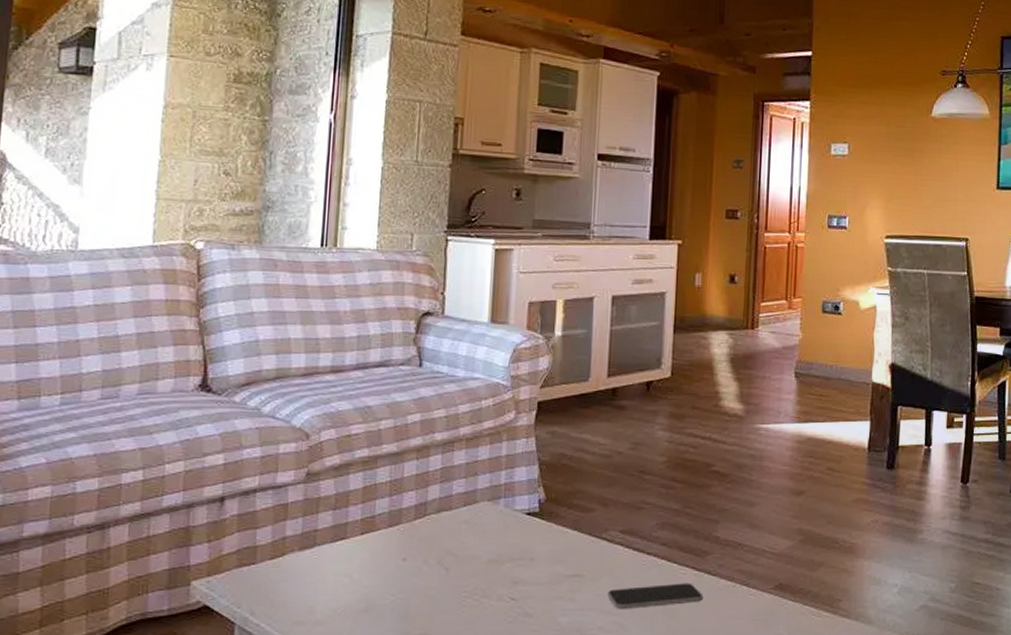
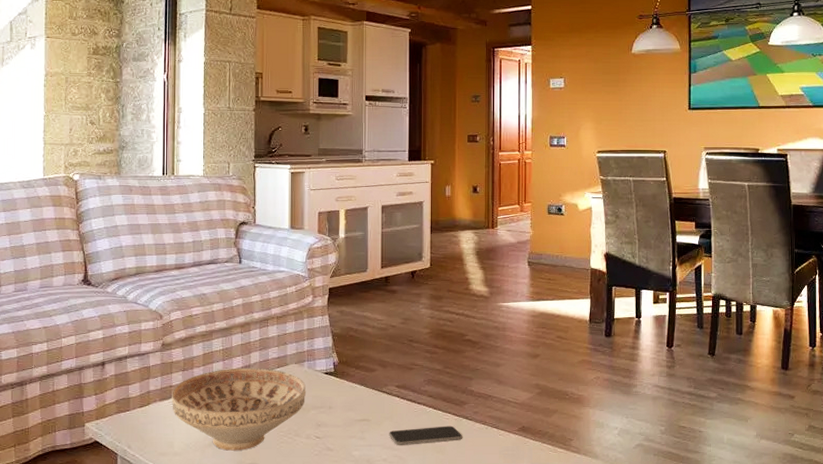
decorative bowl: none [315,506,500,618] -> present [172,367,306,451]

